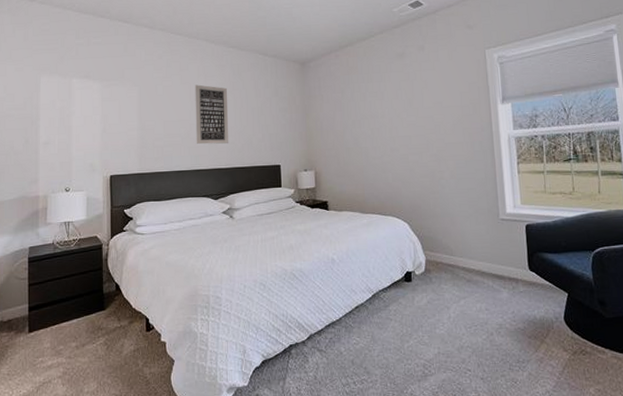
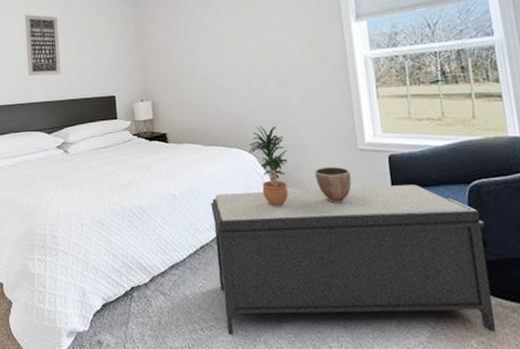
bench: none [366,251,611,388] -> present [211,185,497,336]
potted plant: none [402,196,437,270] -> present [248,126,288,206]
decorative bowl: none [461,234,493,267] -> present [315,166,352,203]

